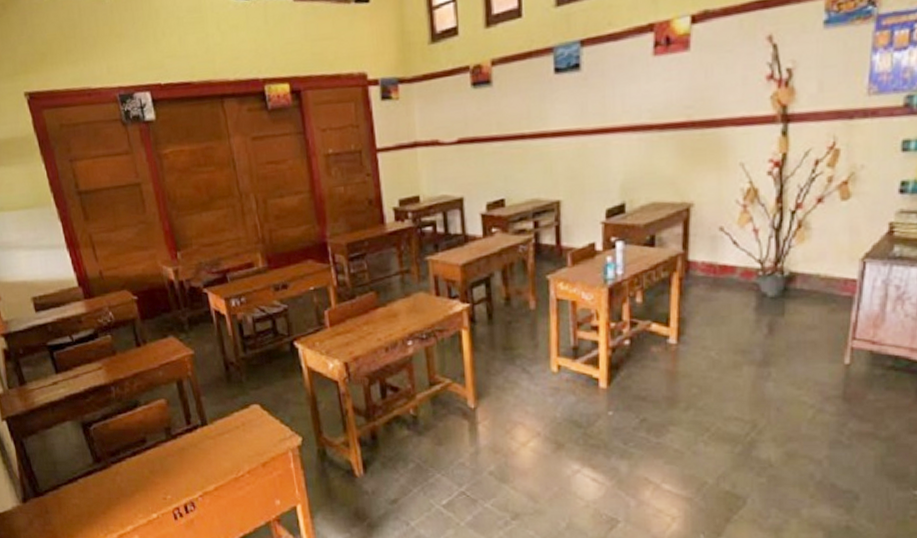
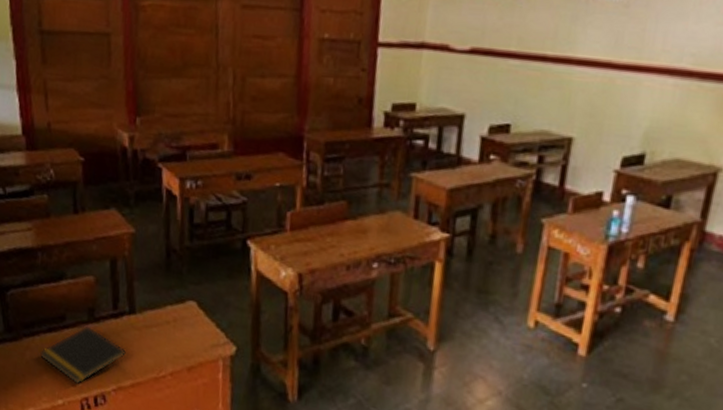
notepad: none [129,444,206,498] -> present [40,325,127,385]

